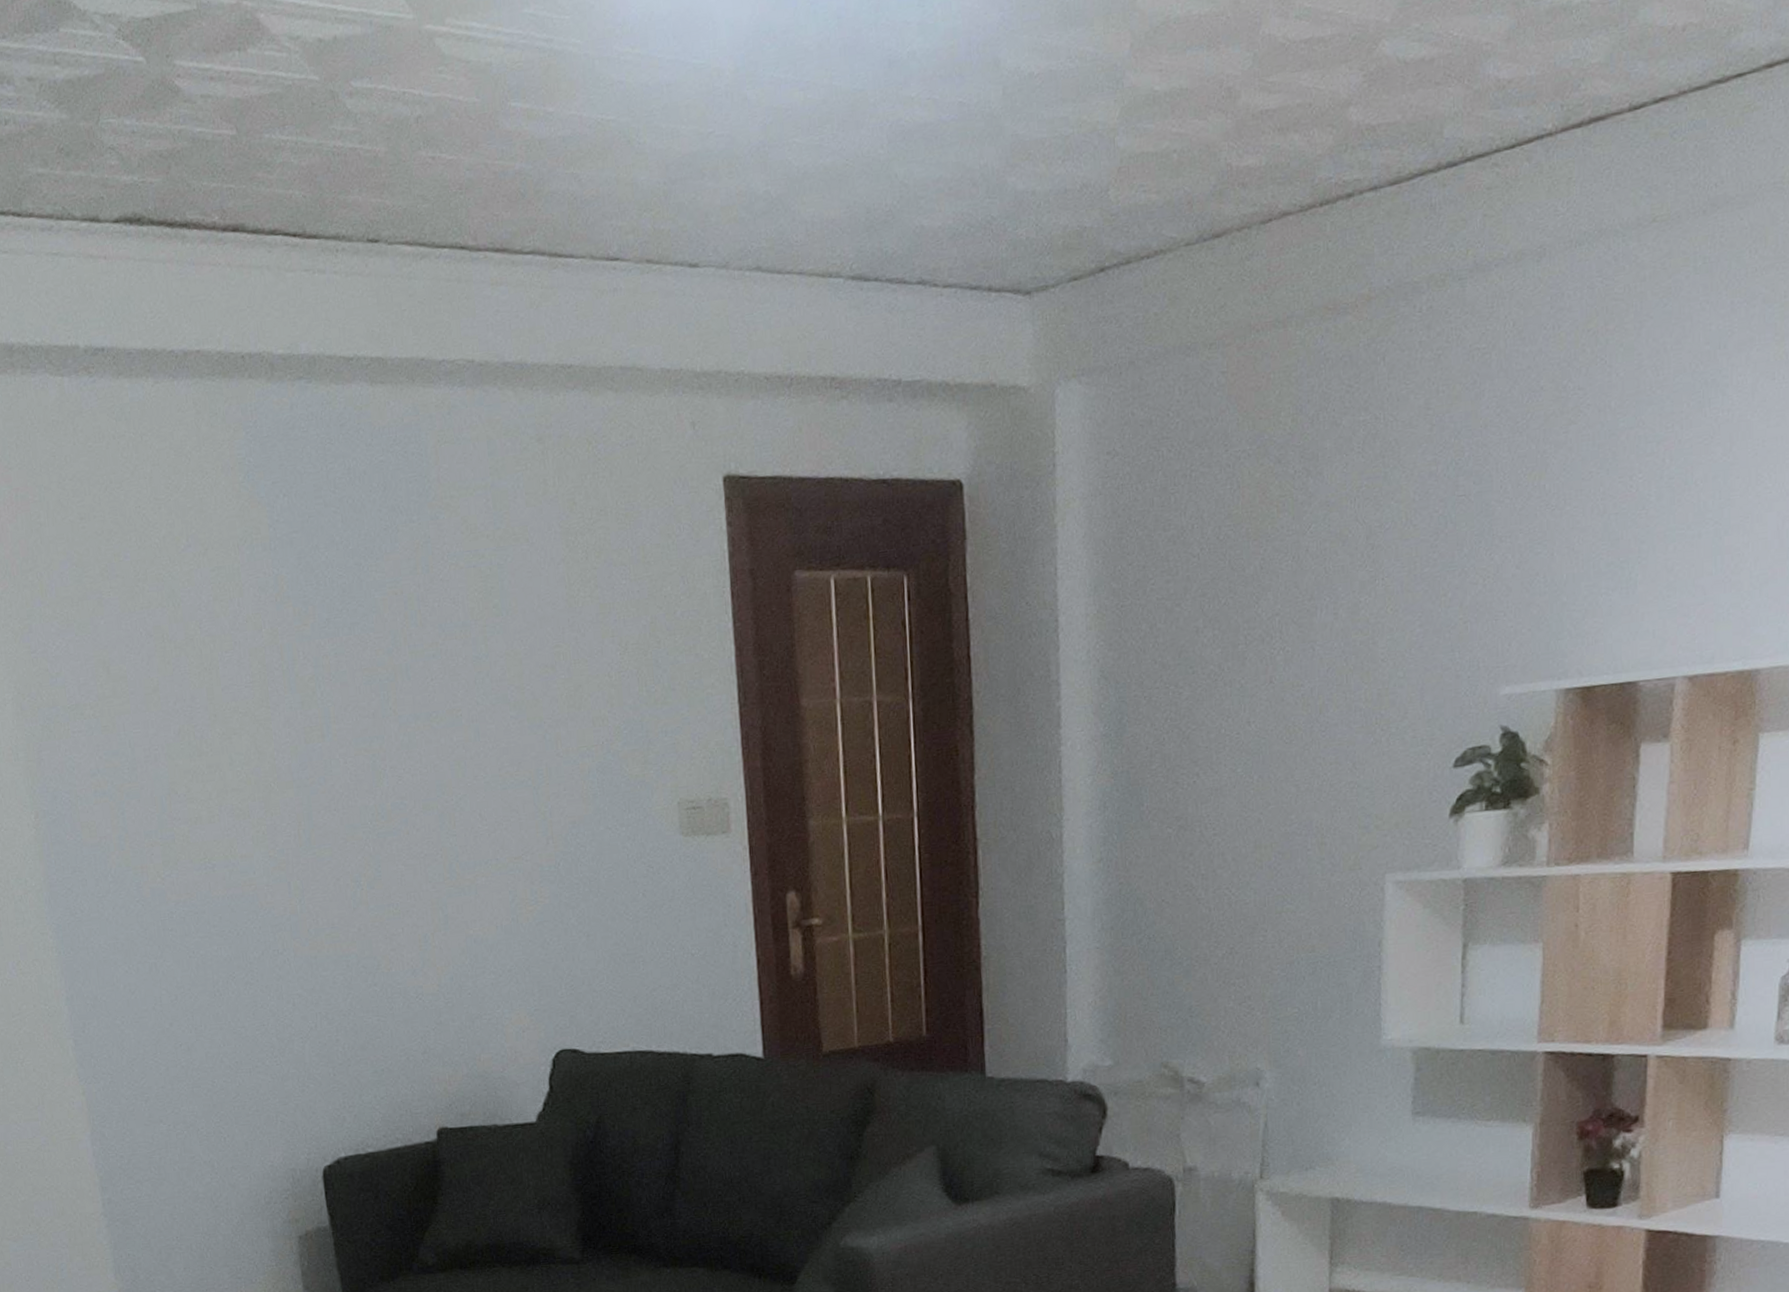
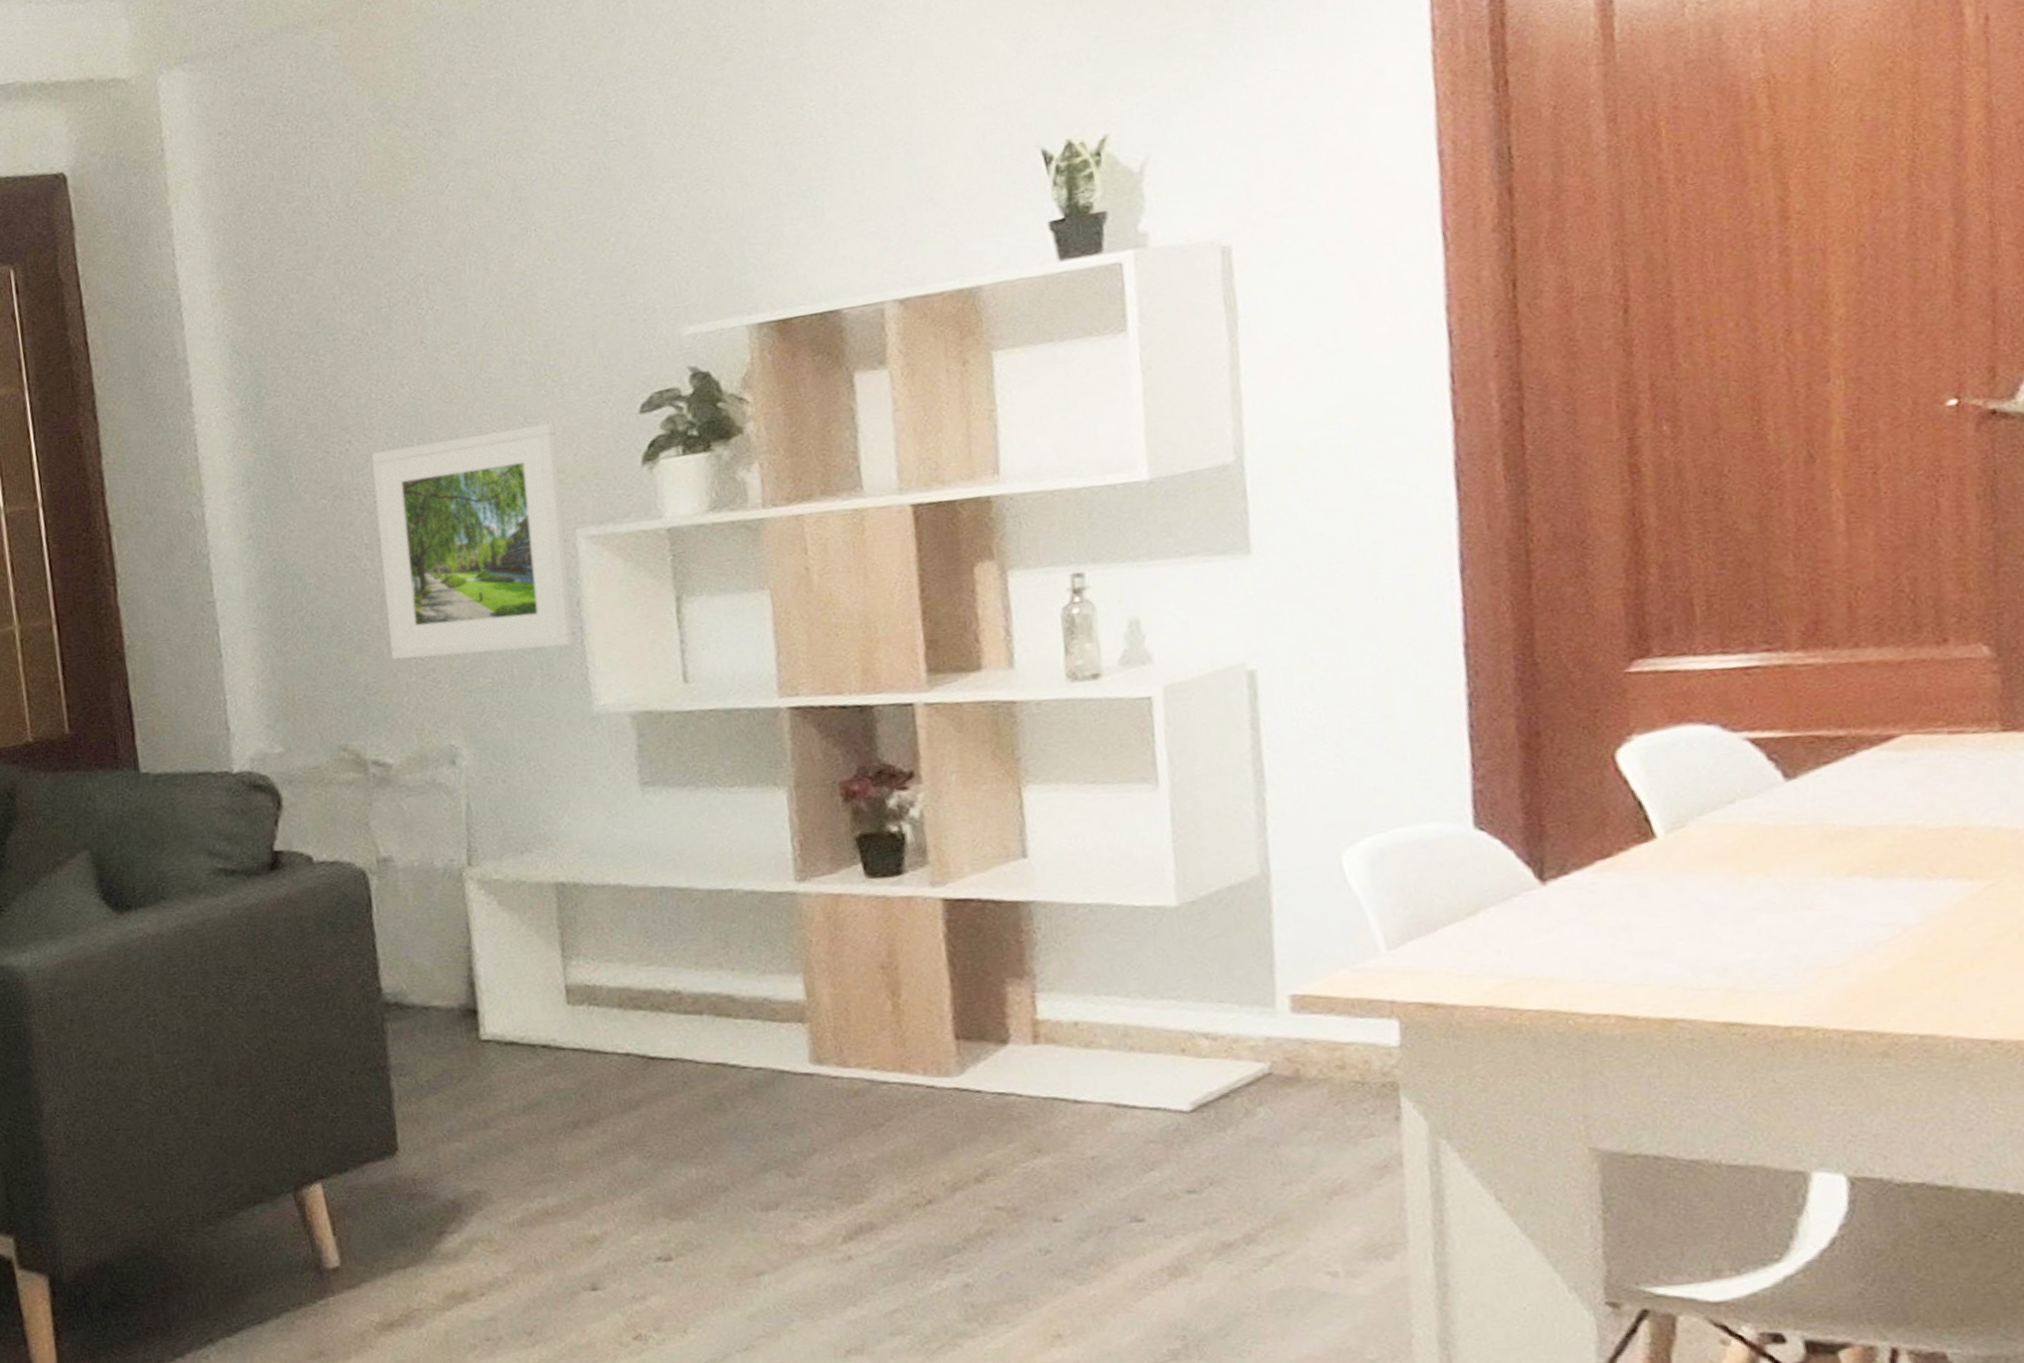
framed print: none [1214,770,1378,986] -> present [371,423,575,660]

